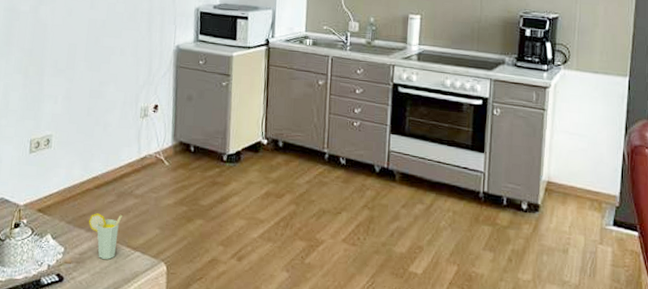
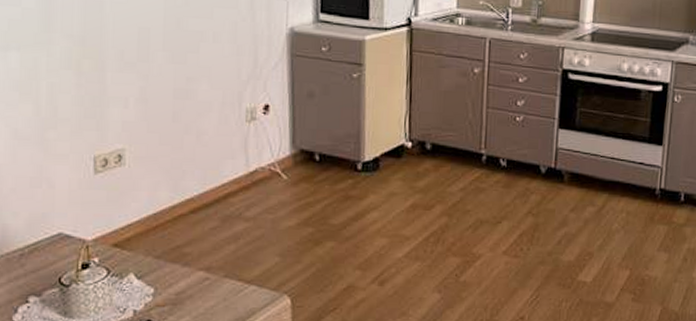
cup: present [89,213,122,260] -> none [185,242,230,297]

